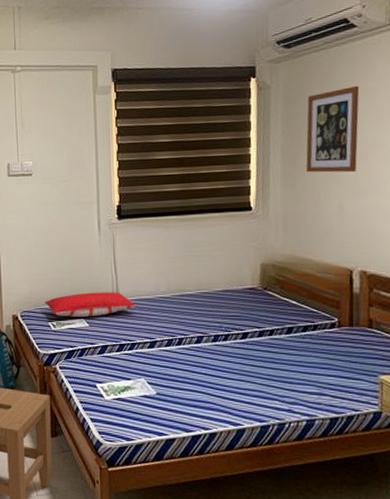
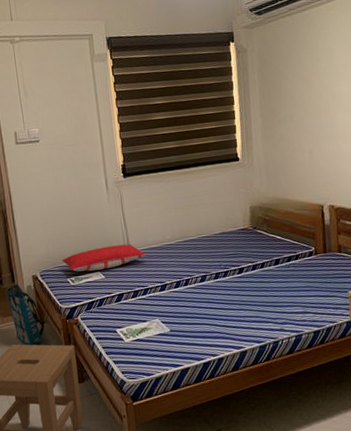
wall art: present [306,85,360,173] -> none [278,46,321,124]

